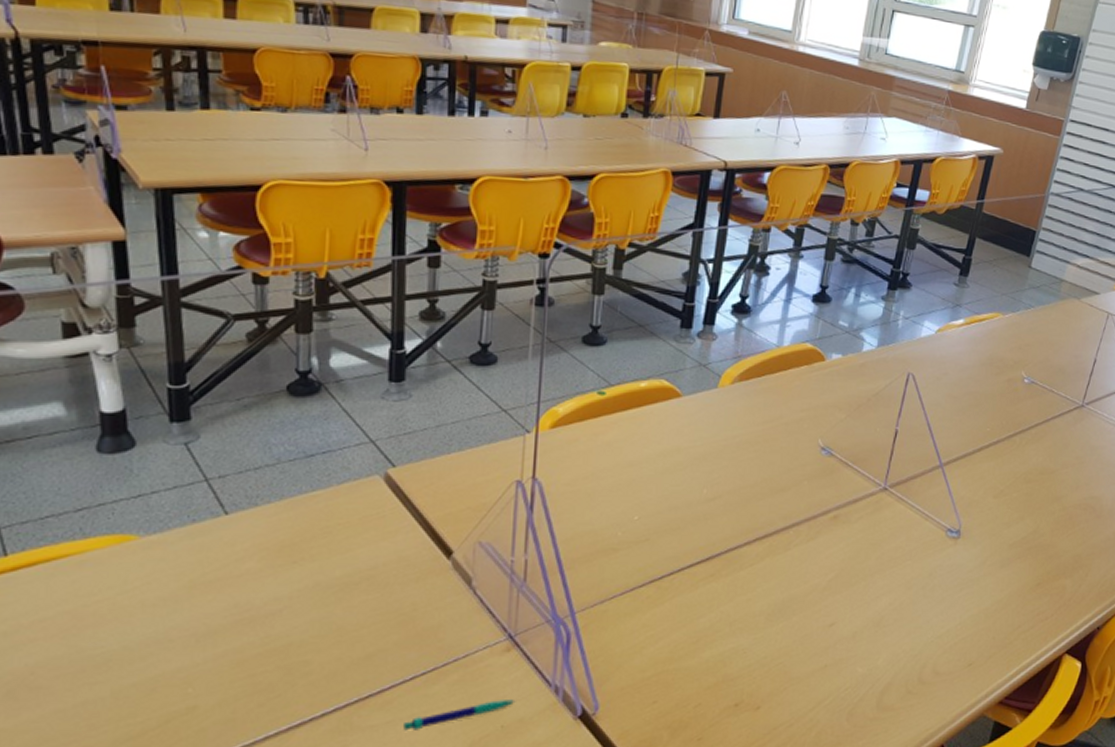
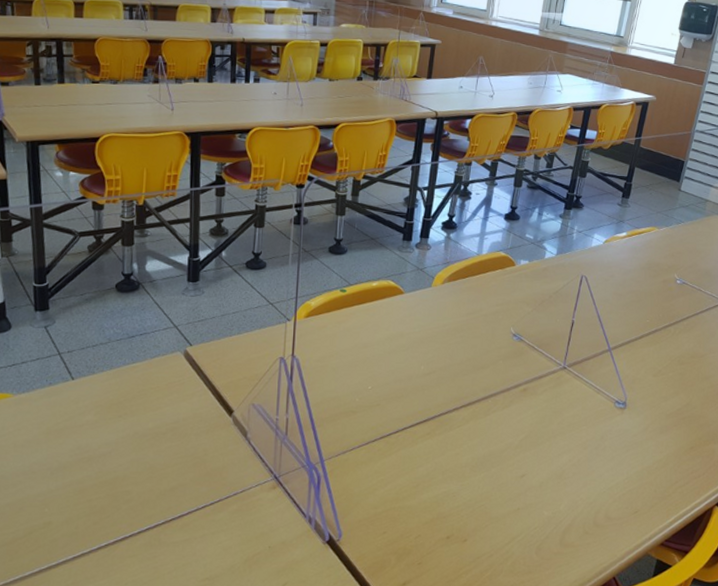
pen: present [403,699,516,731] -> none [197,526,280,547]

